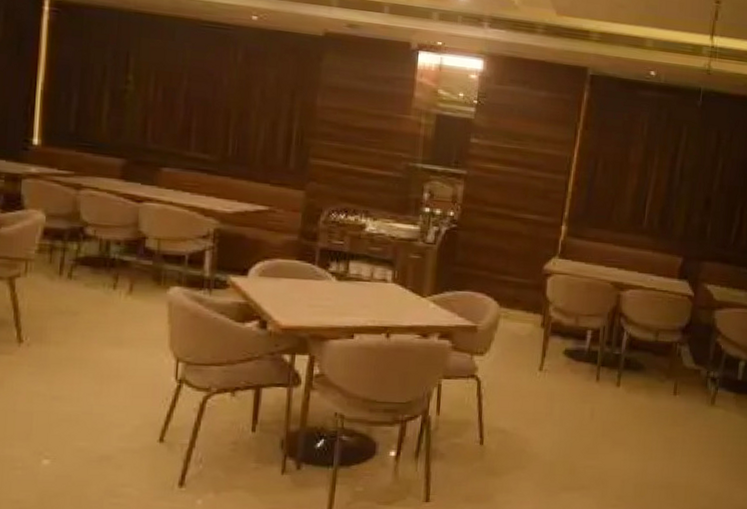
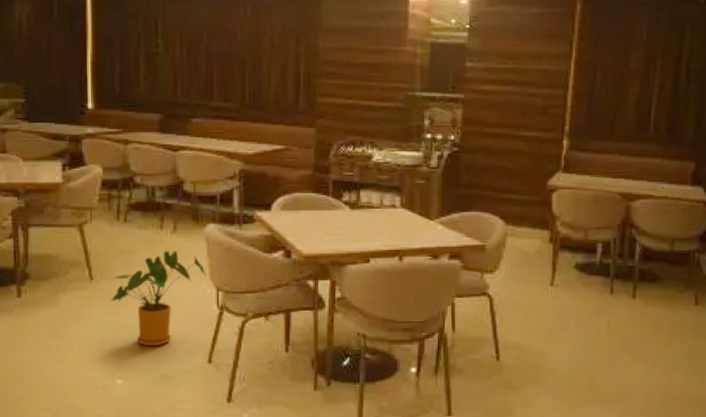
house plant: none [42,314,166,422] -> present [110,251,207,347]

